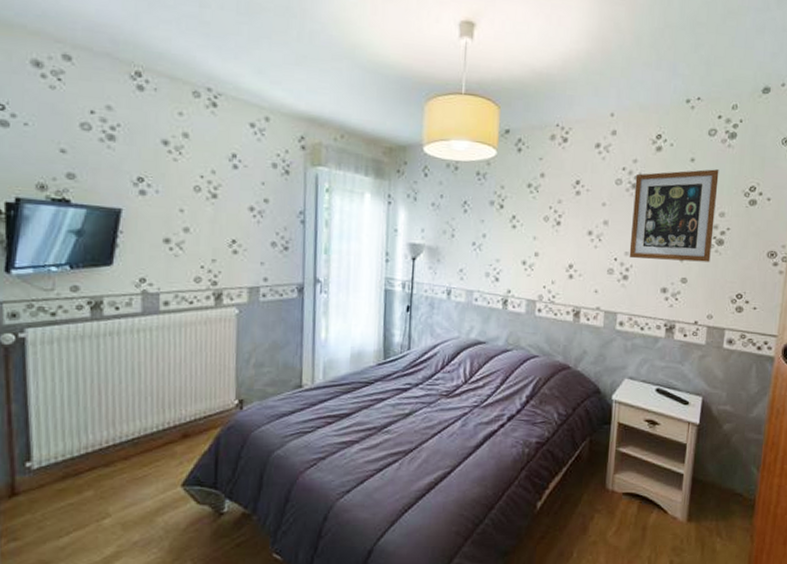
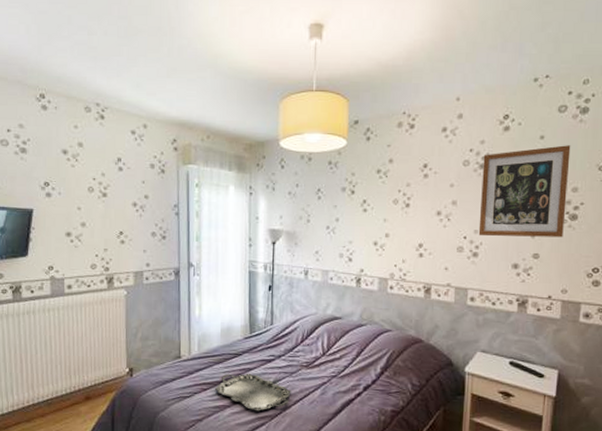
serving tray: none [341,403,428,447] -> present [214,373,291,411]

